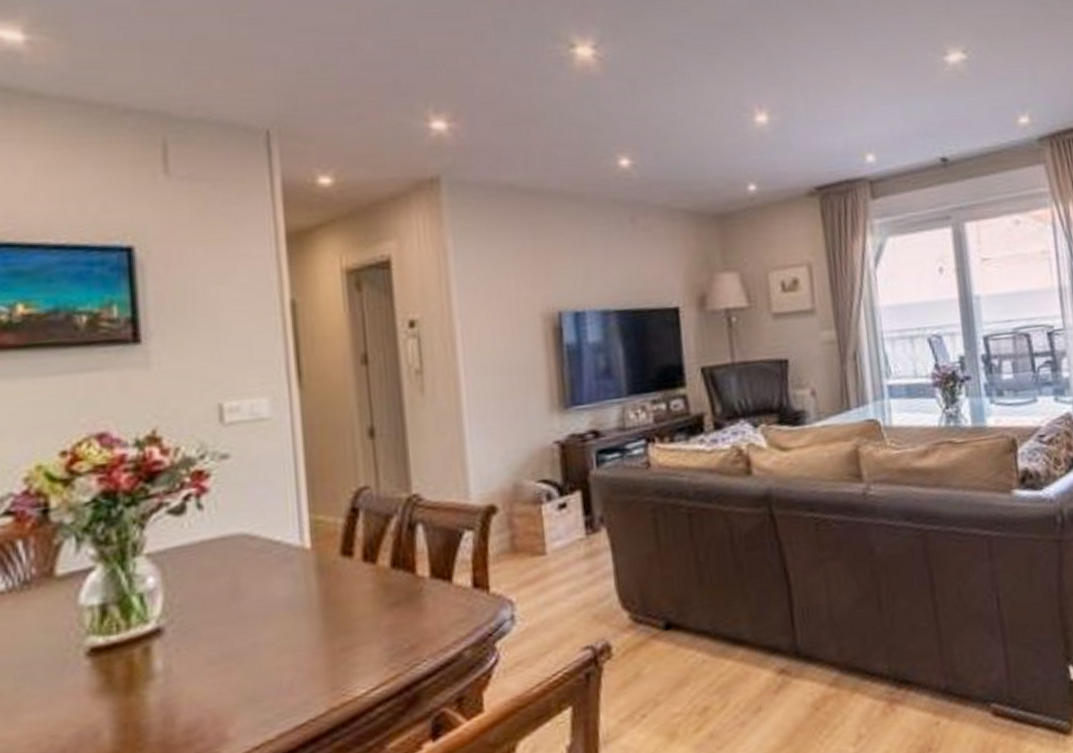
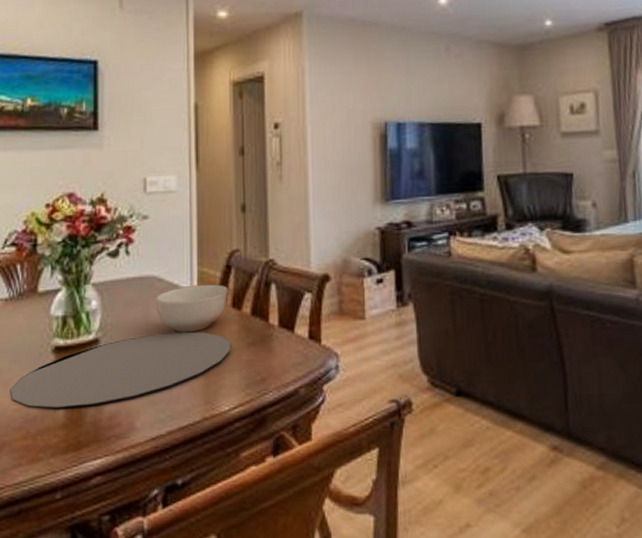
placemat: none [17,598,364,738] -> present [10,331,230,409]
bowl: none [247,533,356,604] -> present [155,284,228,333]

